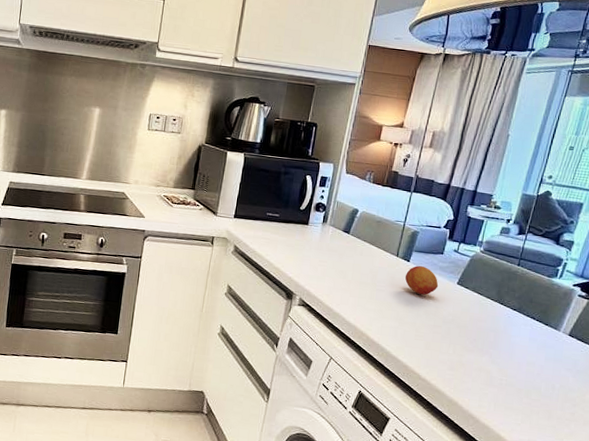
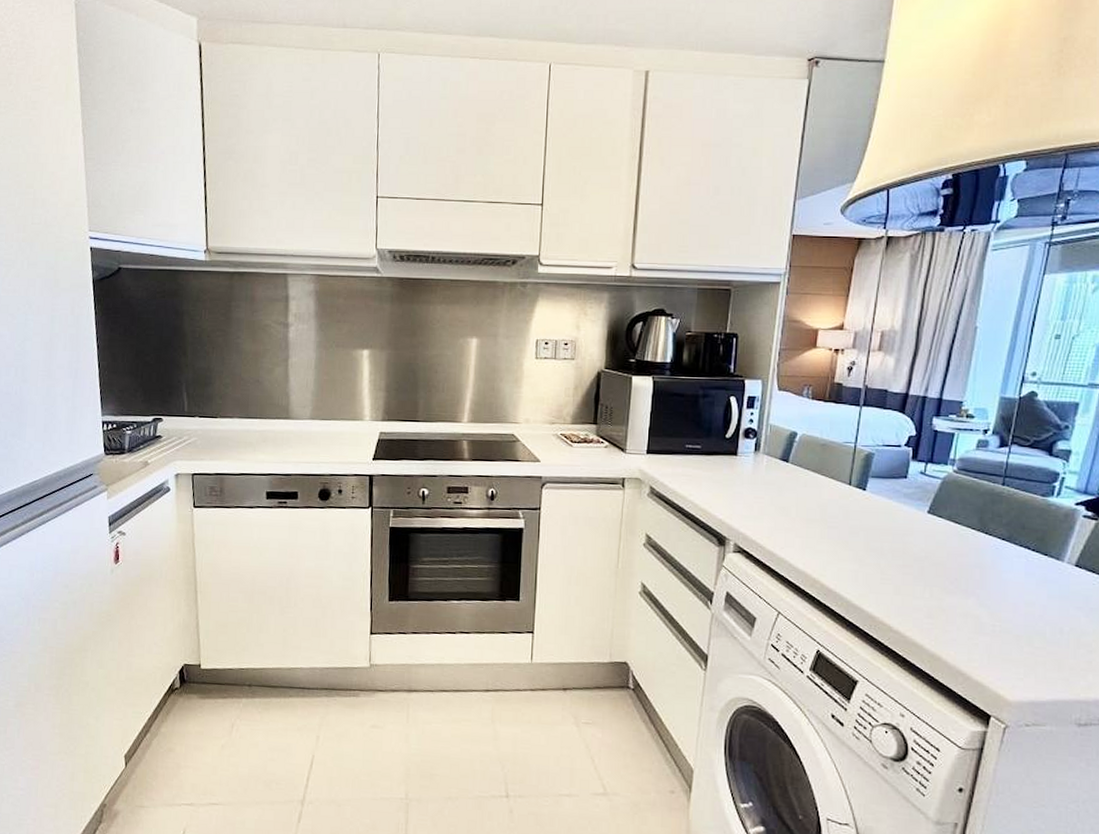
fruit: present [404,266,439,296] -> none [861,494,905,530]

